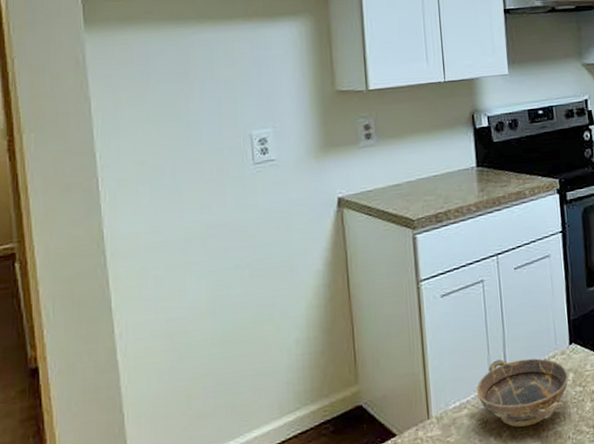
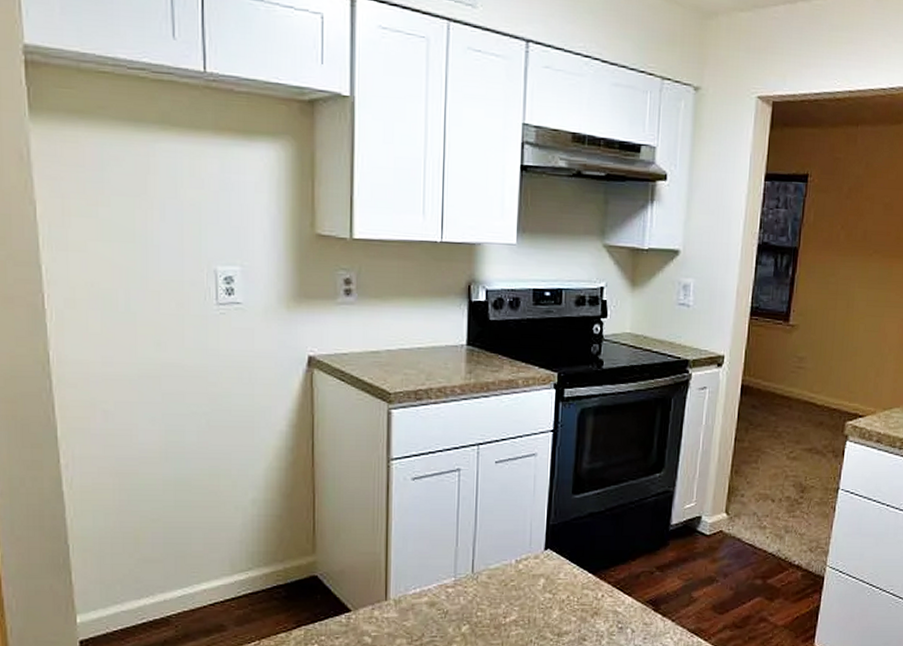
bowl: present [477,358,569,427] -> none [440,553,539,624]

